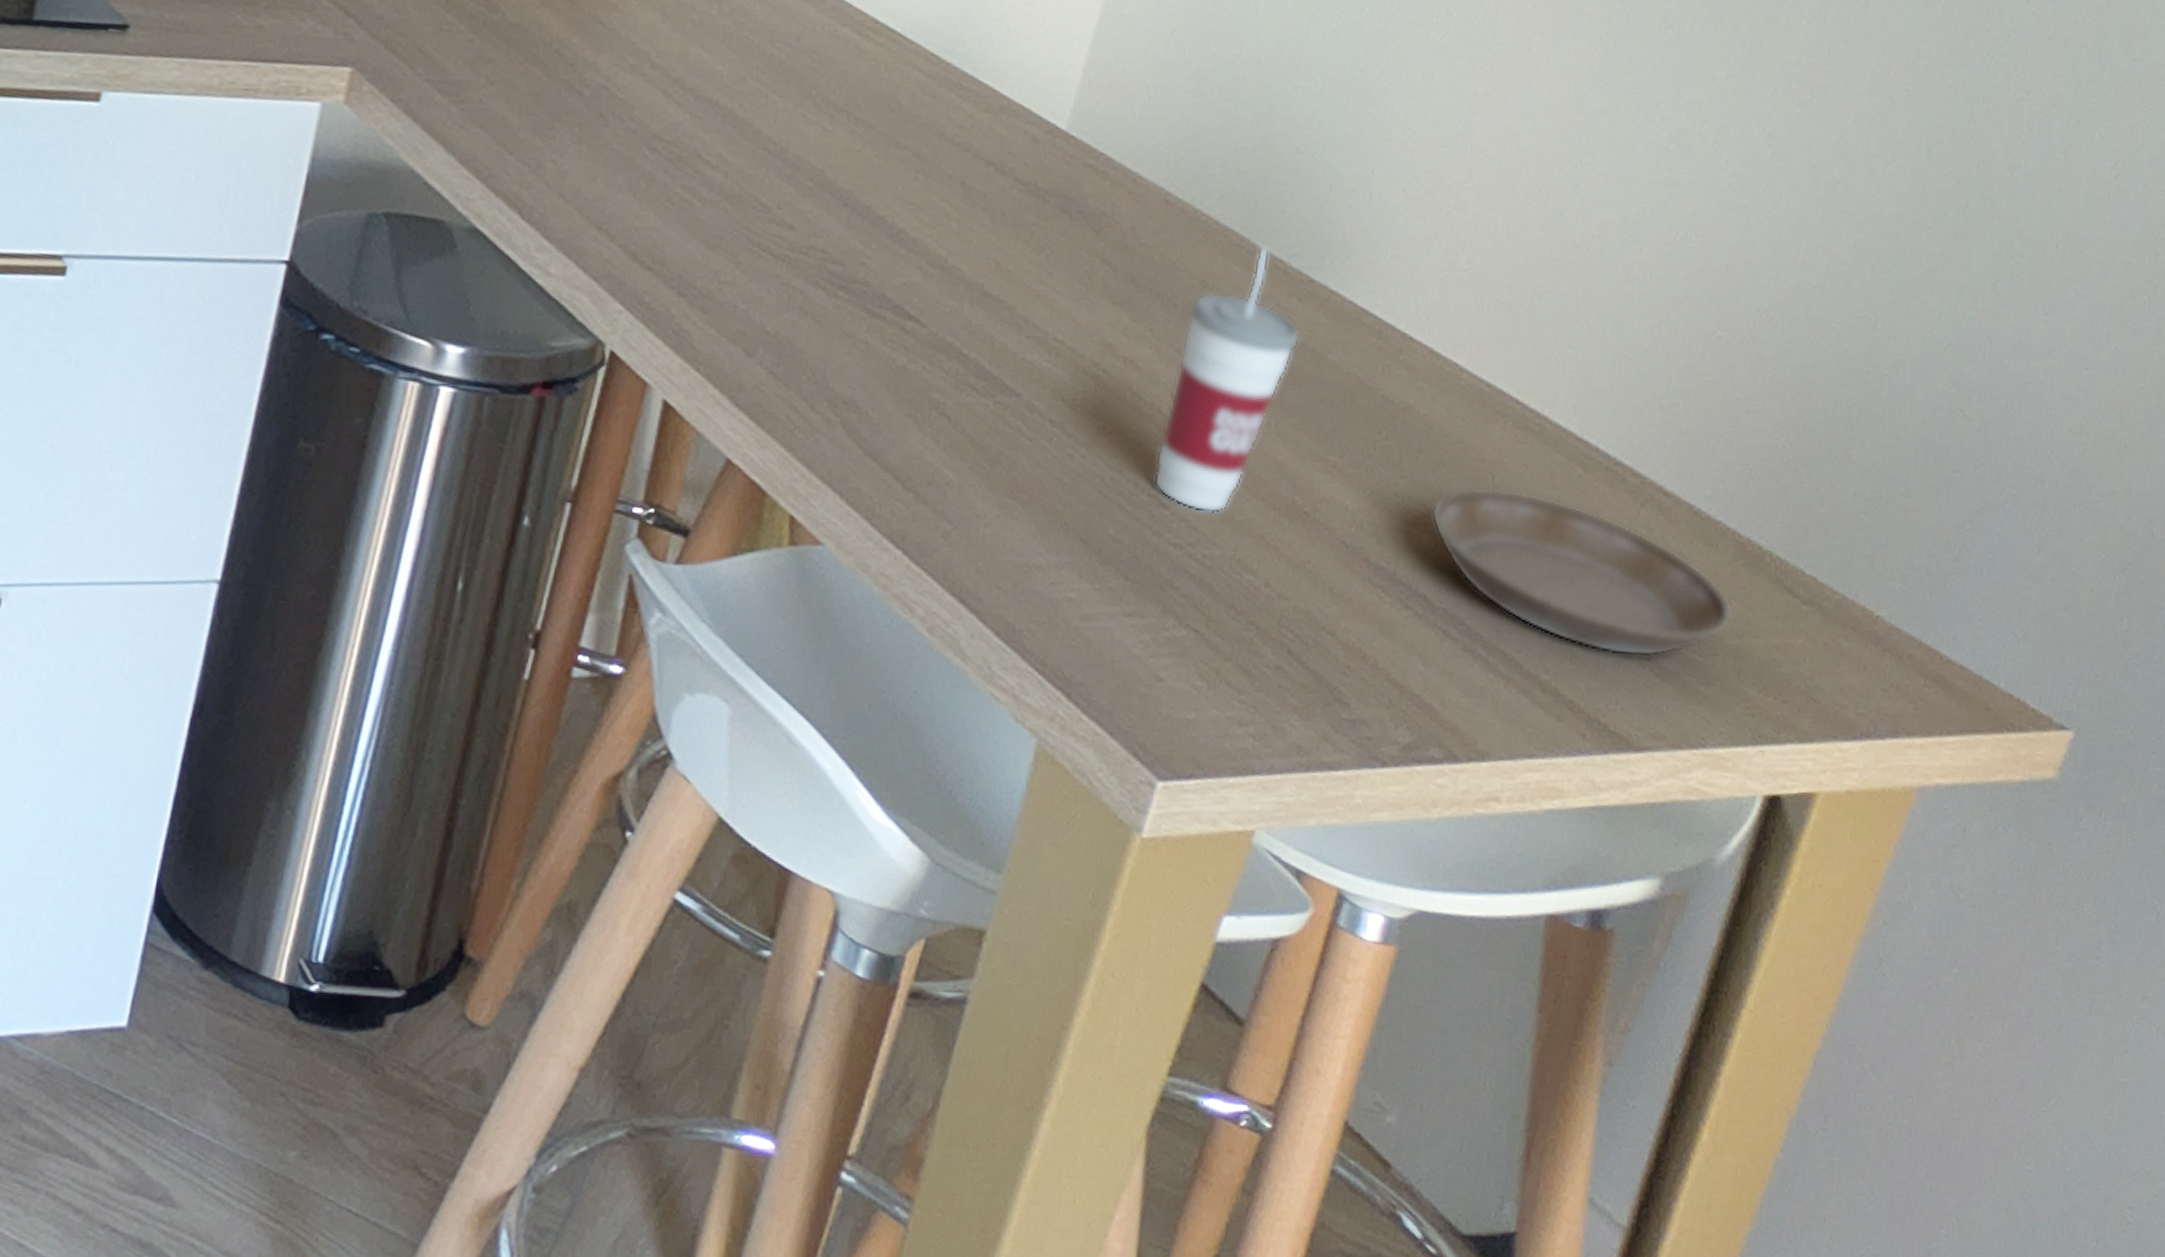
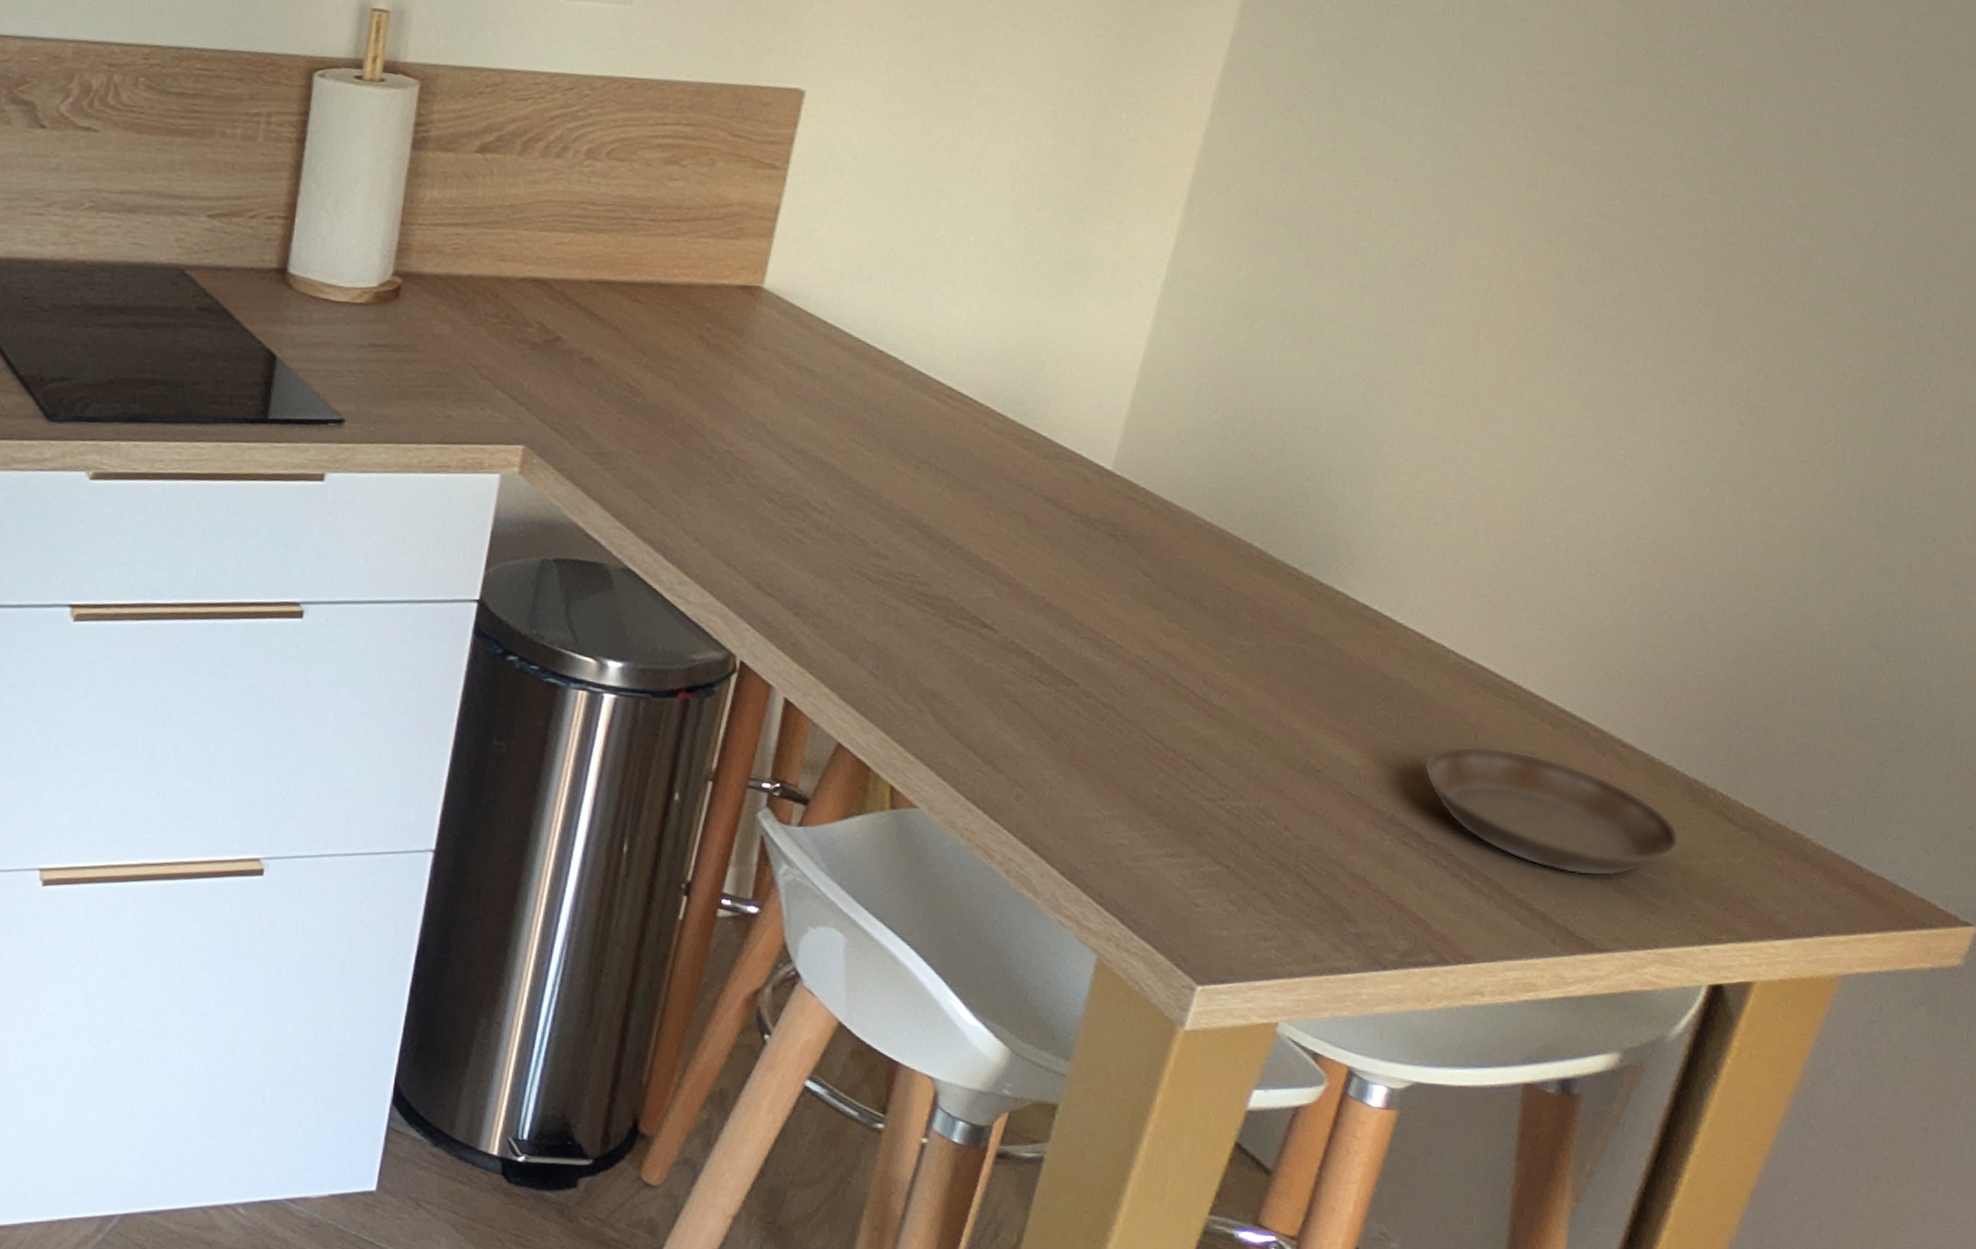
cup: present [1154,245,1300,513] -> none [1190,557,1311,773]

